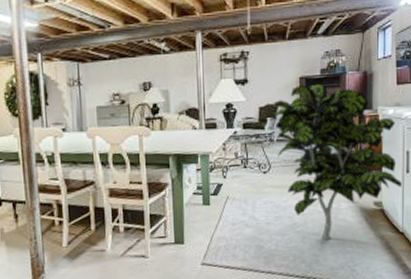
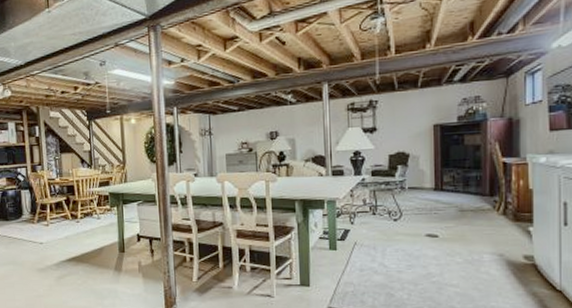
indoor plant: present [273,83,403,240] -> none [404,131,560,292]

